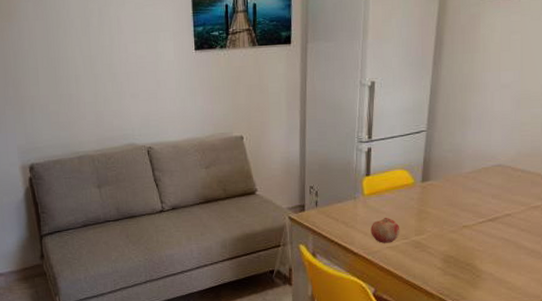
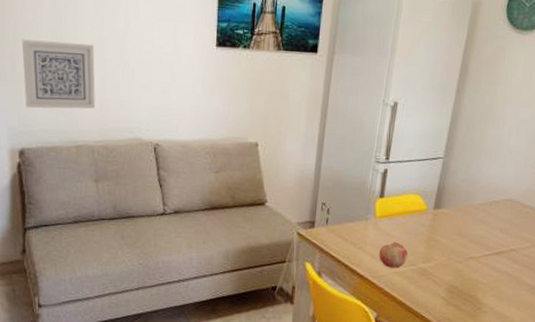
wall art: none [21,63,91,128] -> present [21,39,95,109]

